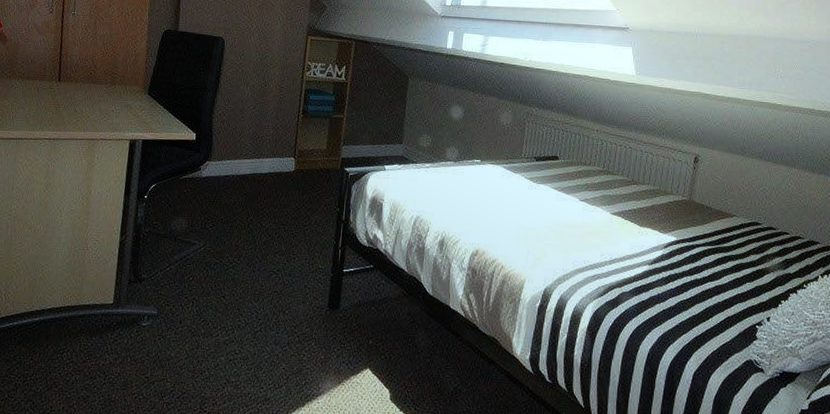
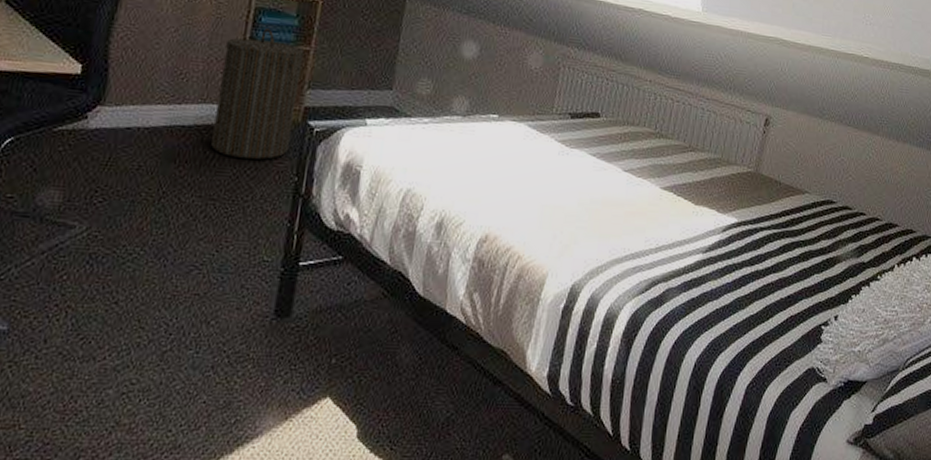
laundry hamper: none [280,103,340,196] -> present [211,28,305,160]

